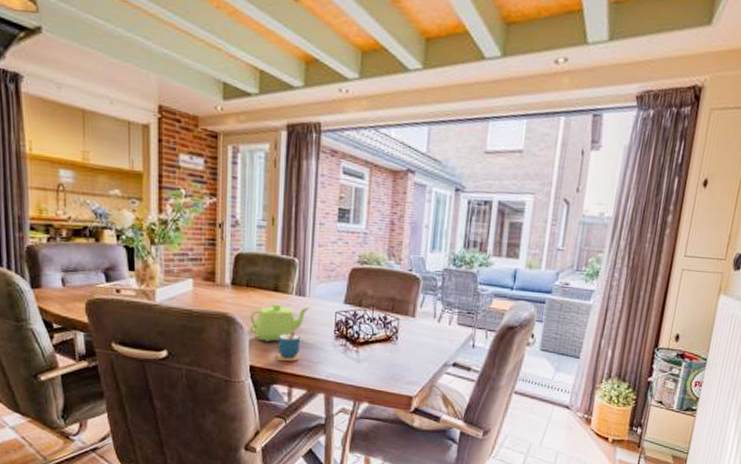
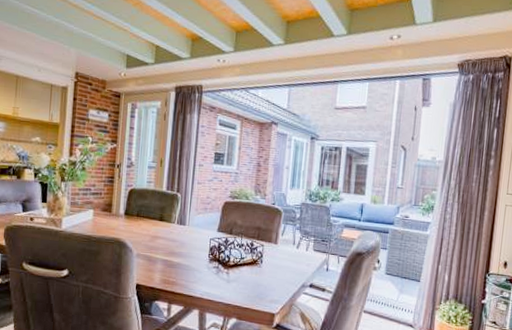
teapot: present [249,304,311,342] -> none [137,231,190,264]
cup: present [277,324,301,362] -> none [159,249,181,281]

